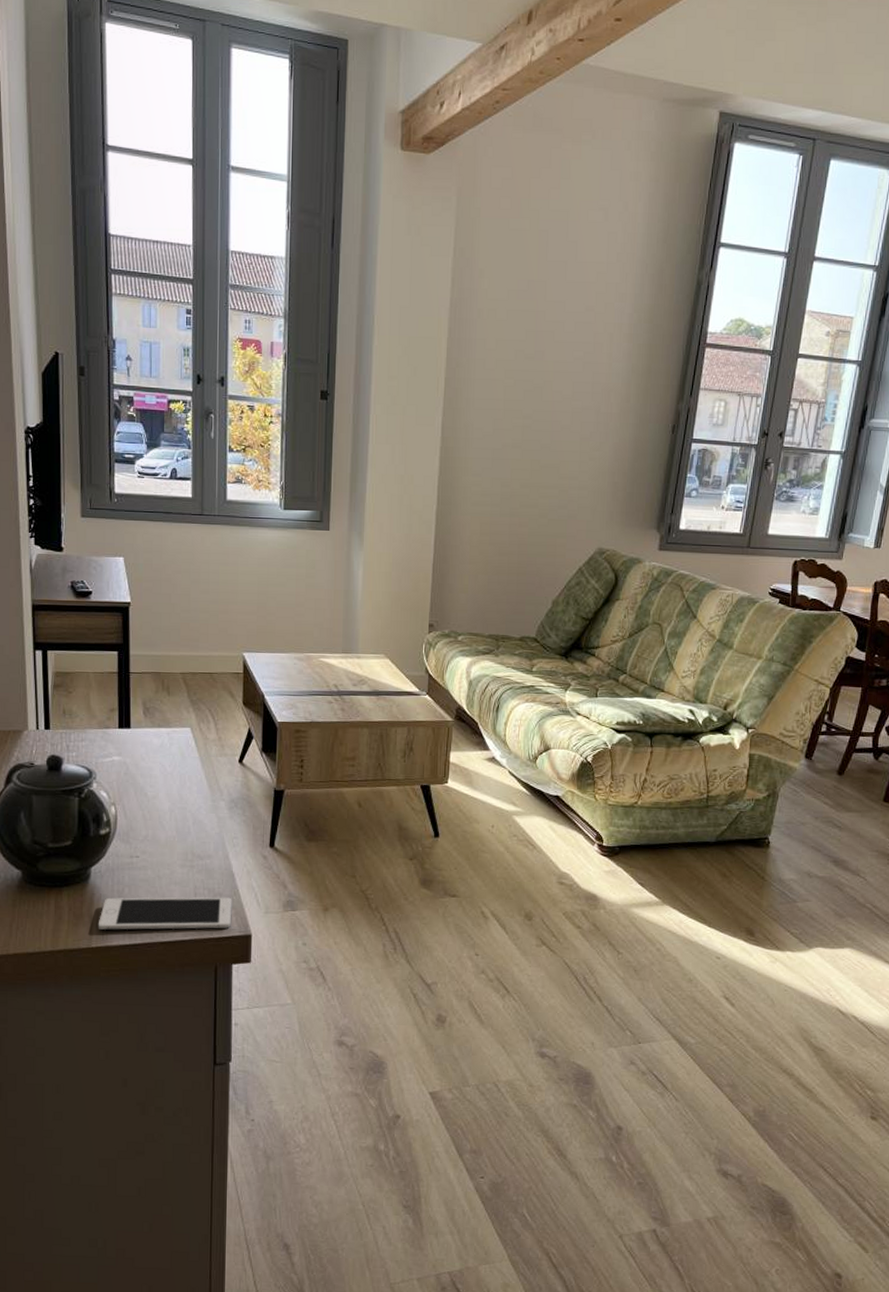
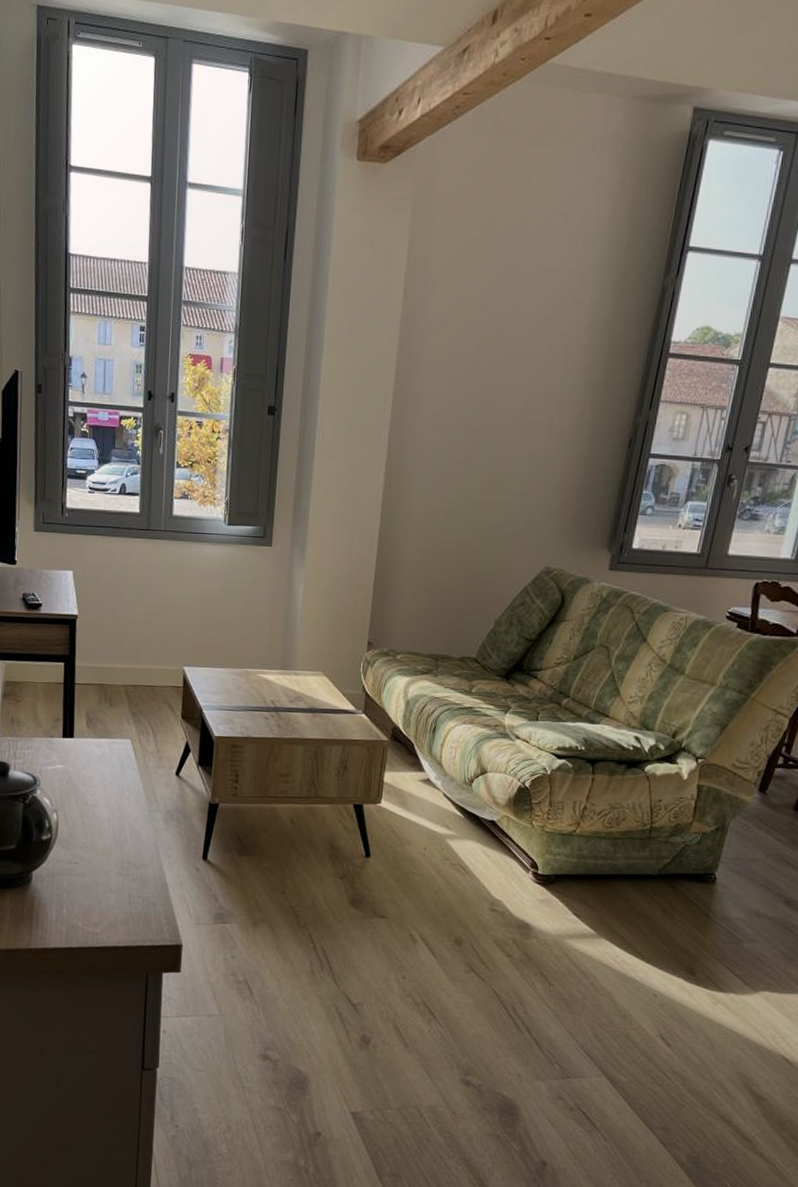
cell phone: present [98,897,232,930] -> none [37,901,165,938]

